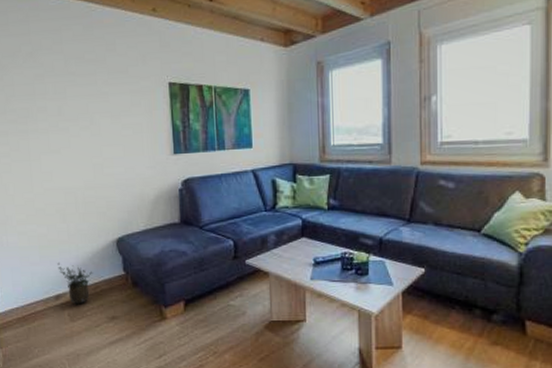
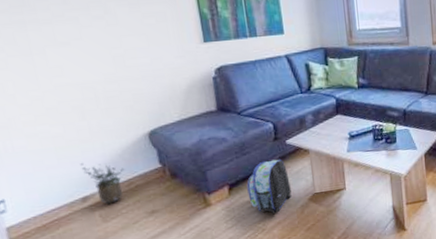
backpack: none [202,279,247,337] -> present [246,159,292,214]

